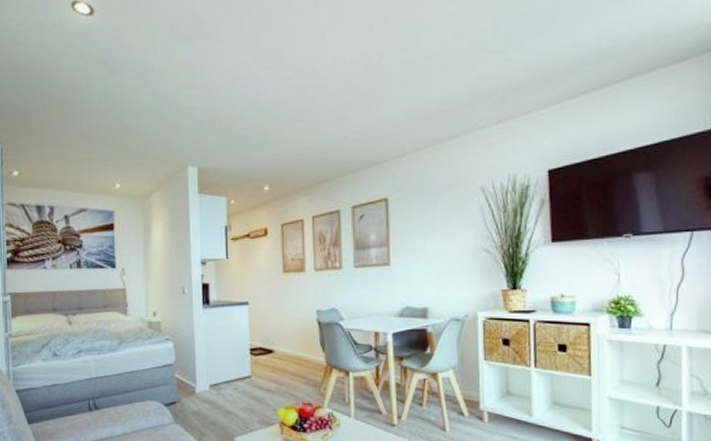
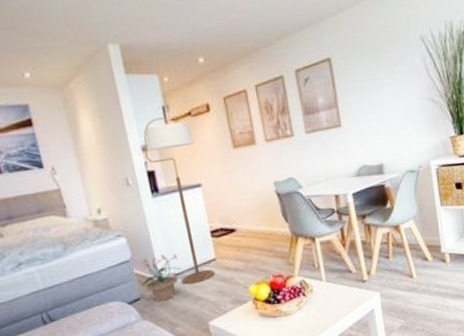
potted plant: none [180,363,216,410] -> present [141,254,180,302]
floor lamp: none [202,236,249,398] -> present [143,117,215,285]

